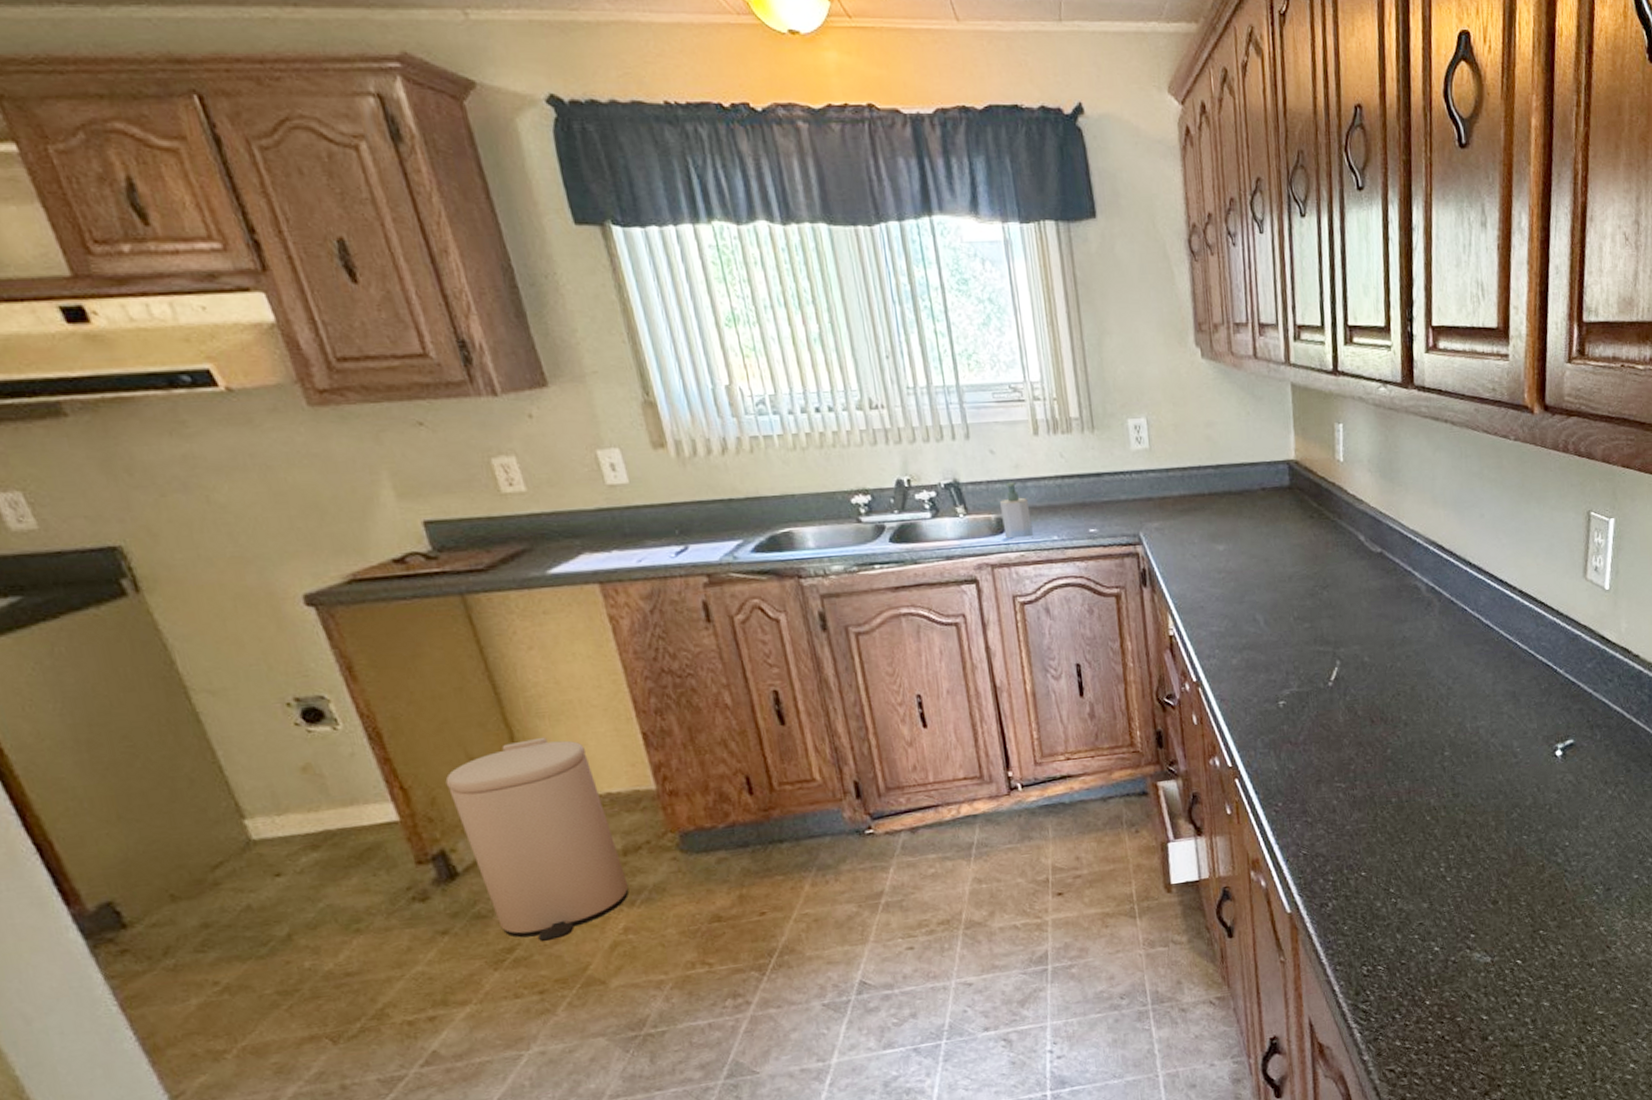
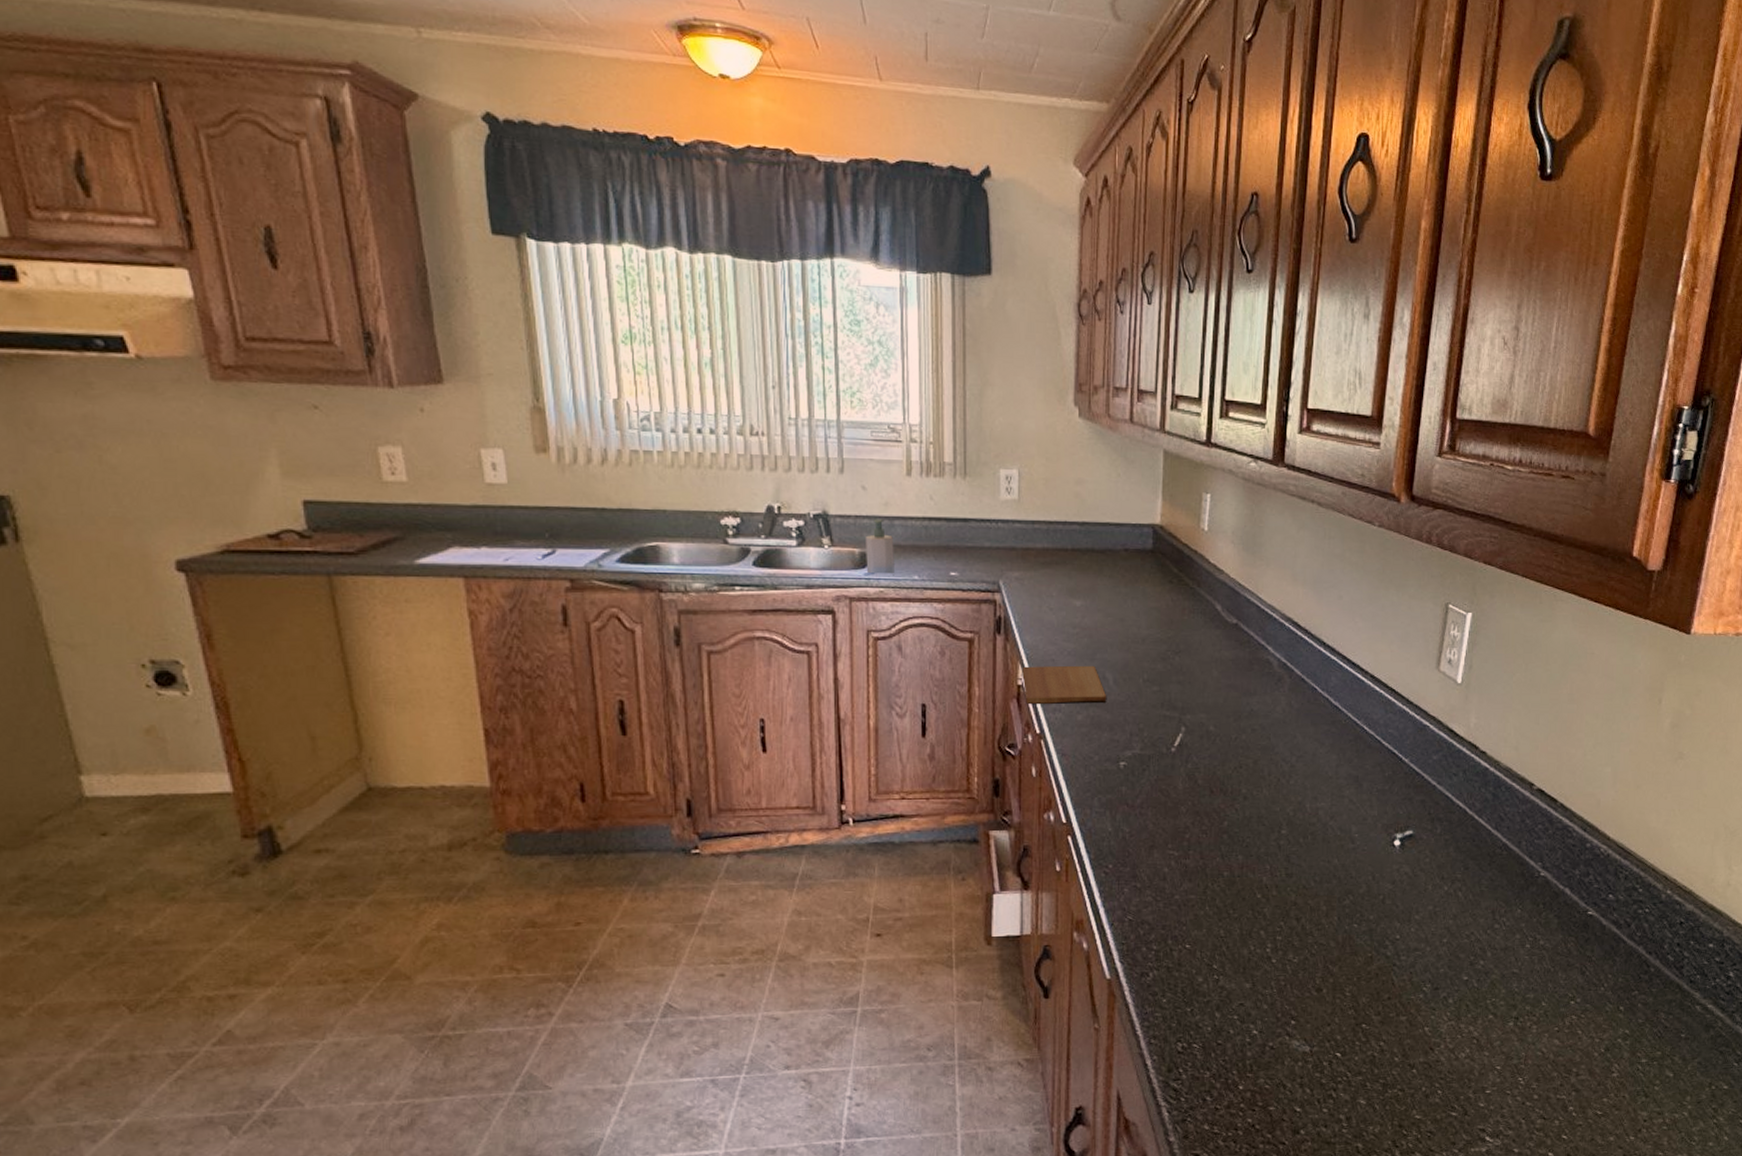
pedal bin: present [445,737,629,942] -> none [284,723,448,930]
cutting board: none [1172,608,1259,654] -> present [1022,665,1106,705]

